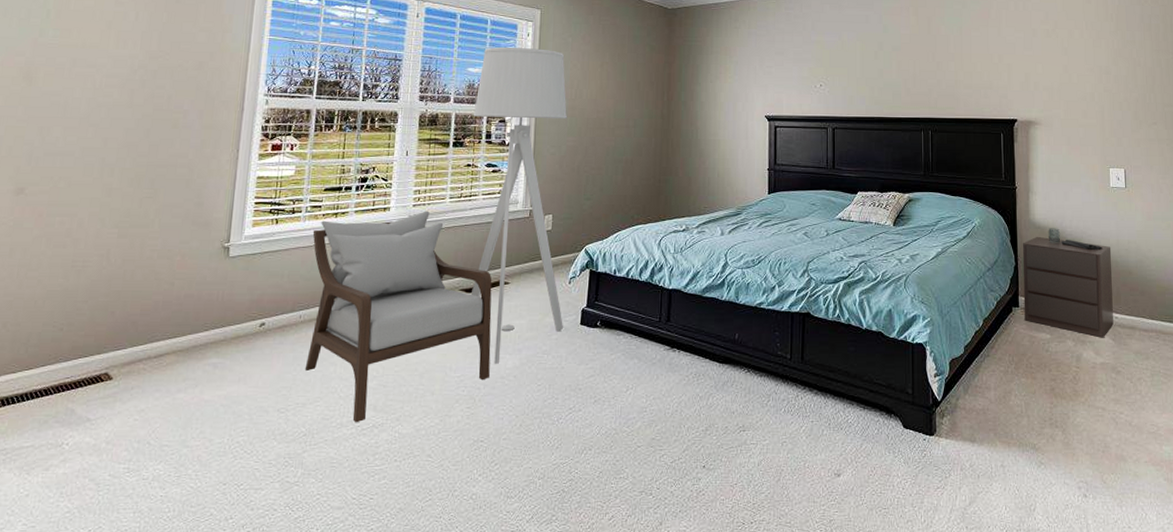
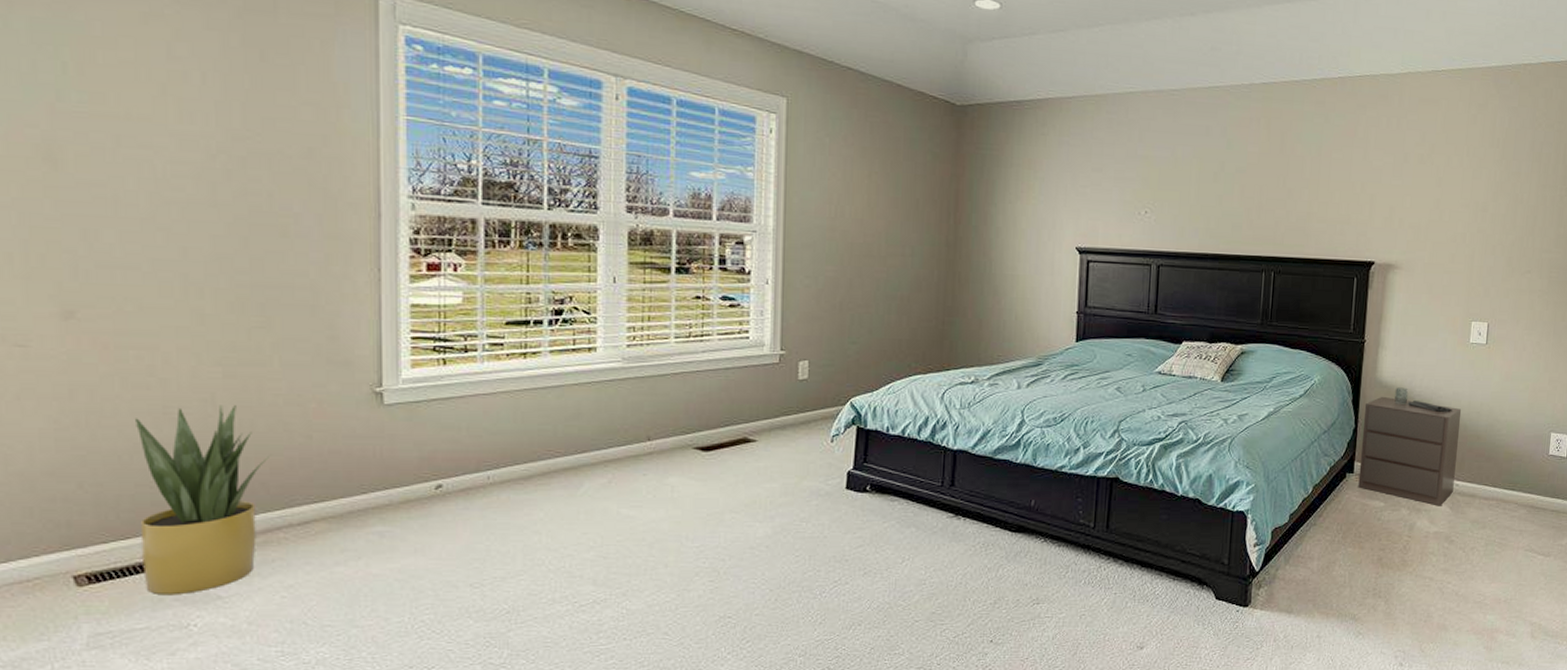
planter: none [36,259,143,418] -> present [136,405,271,596]
armchair: present [304,211,492,423] -> none [495,352,736,599]
floor lamp: present [470,46,568,364] -> none [700,145,826,533]

